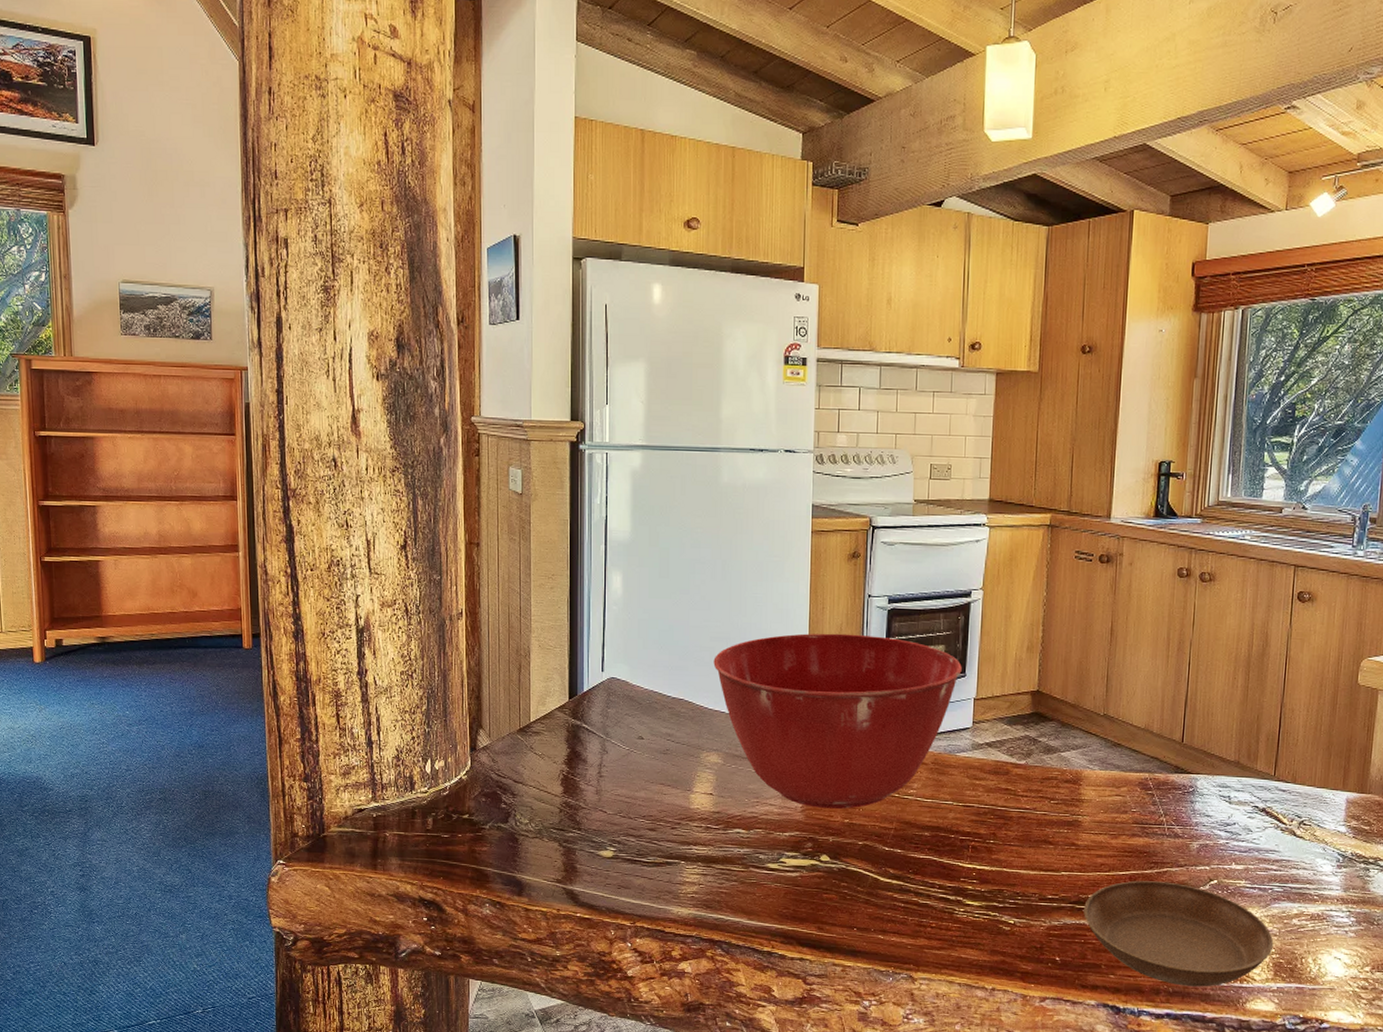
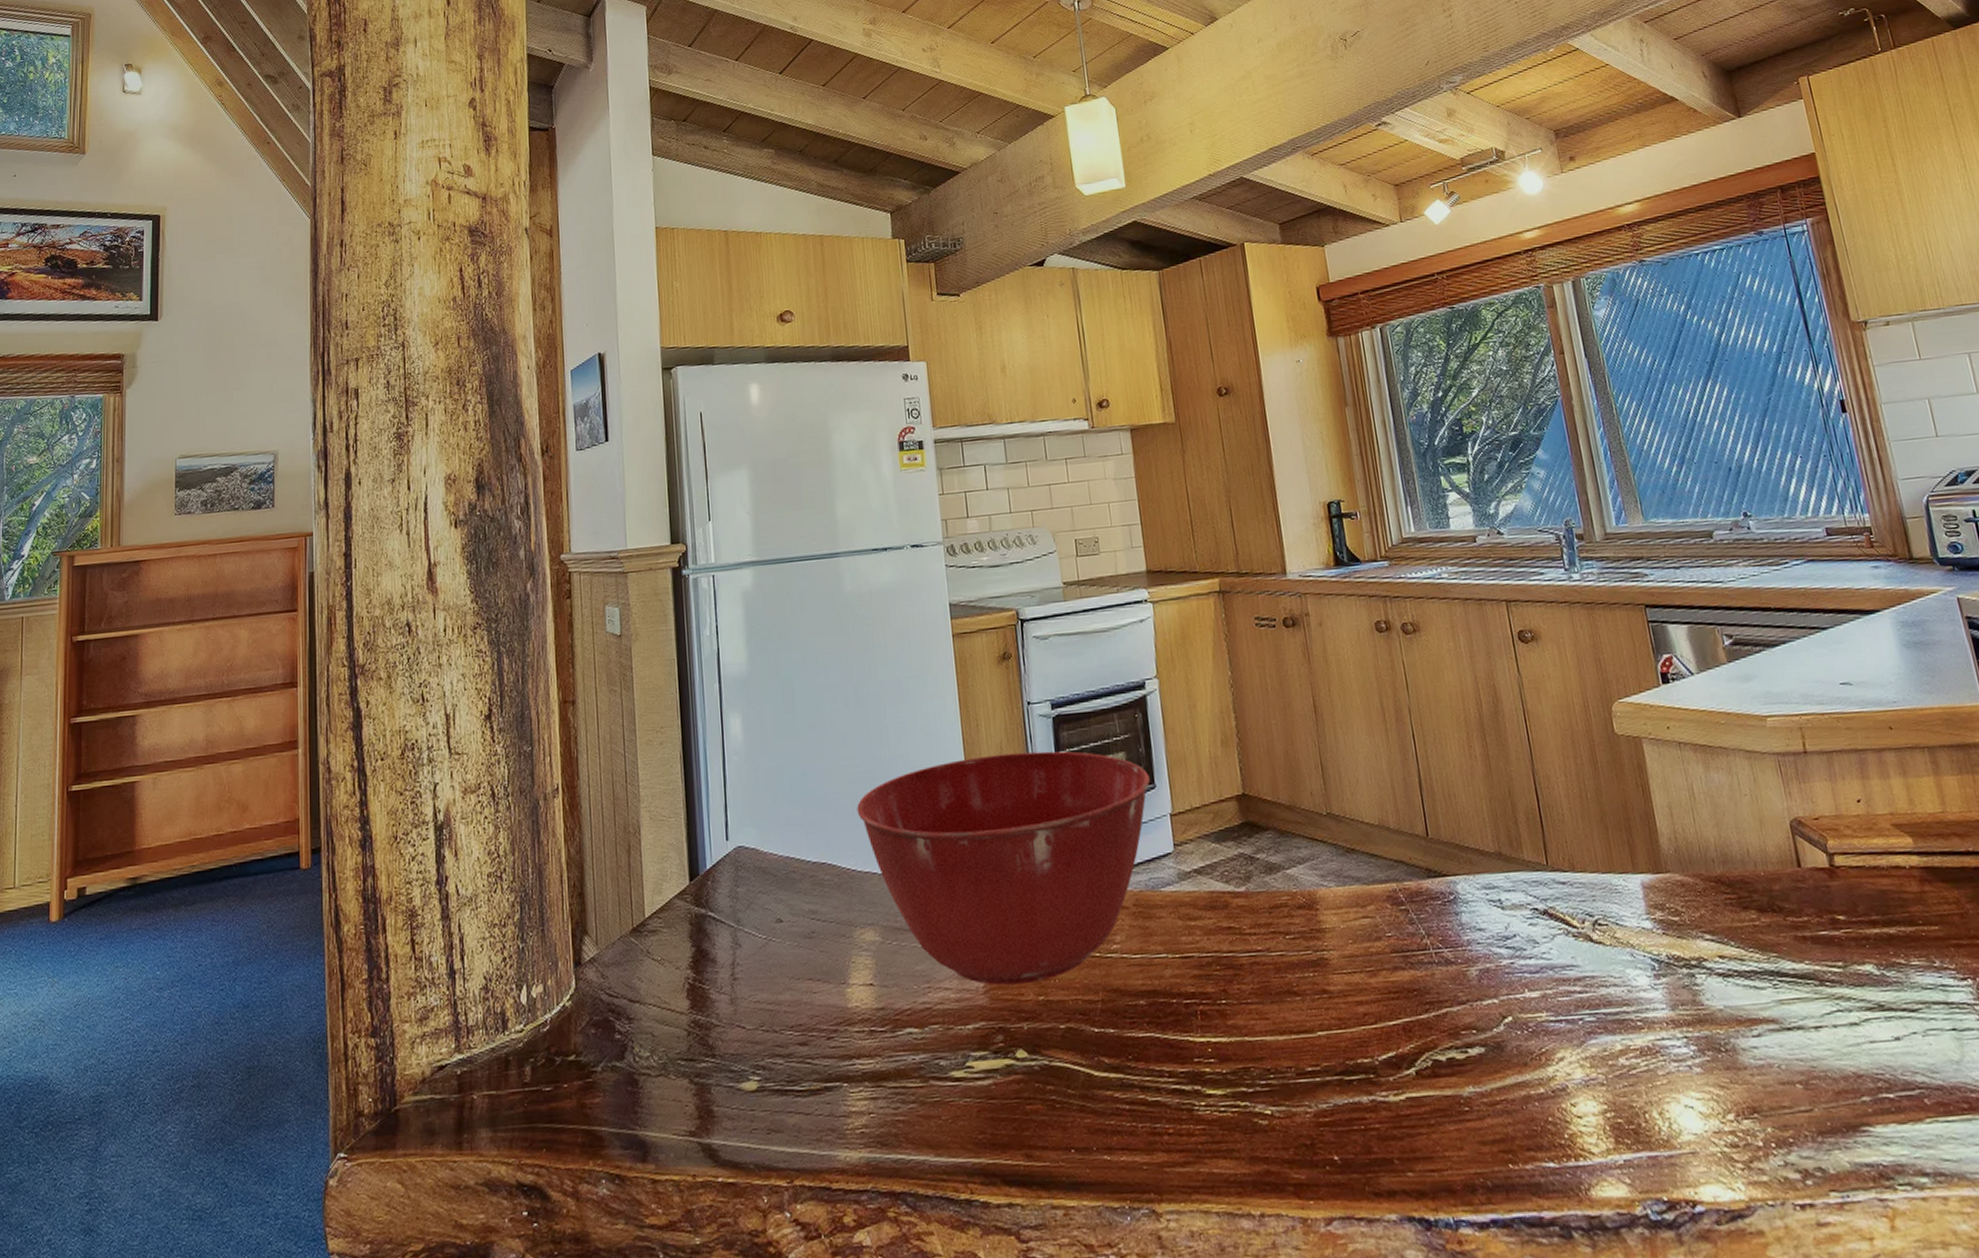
saucer: present [1084,880,1274,987] -> none [1354,1027,1605,1176]

